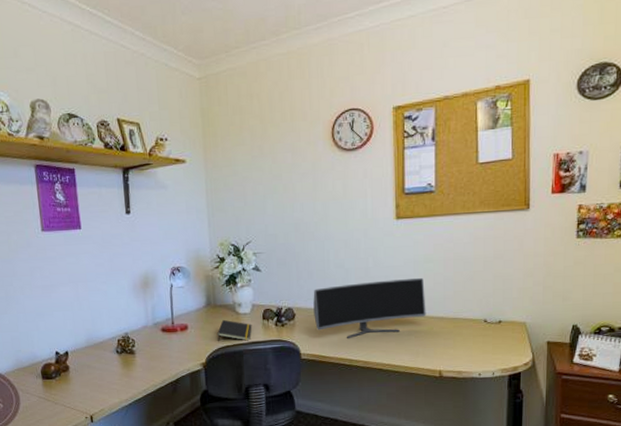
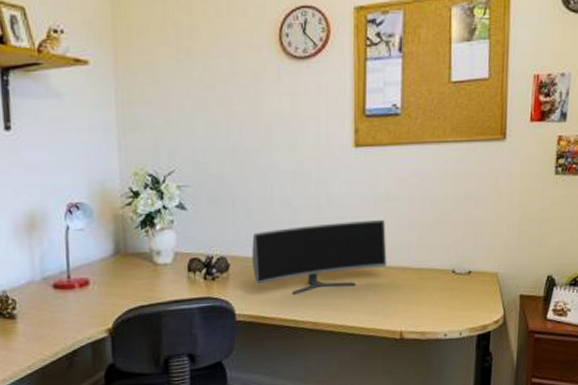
notepad: present [217,319,252,342] -> none [128,272,174,302]

